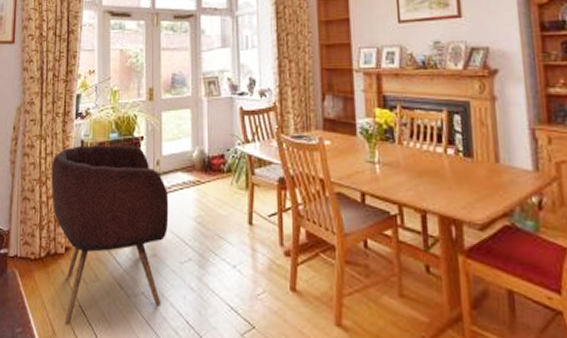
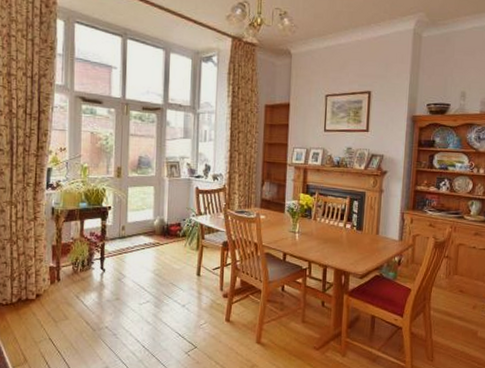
armchair: present [51,145,169,325] -> none [22,211,132,354]

